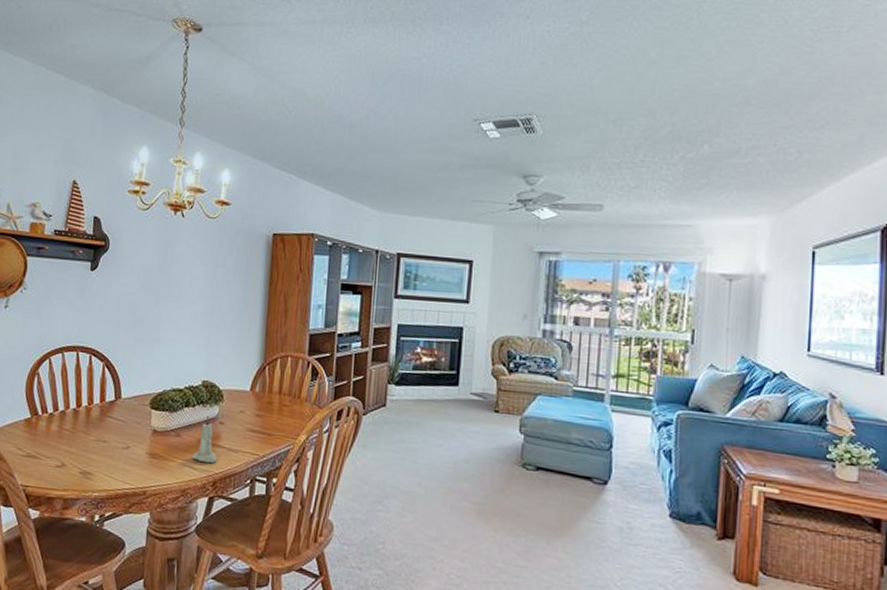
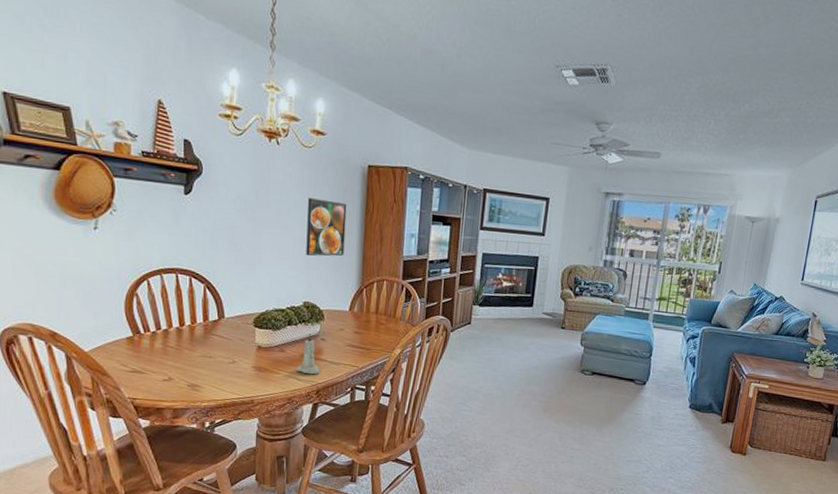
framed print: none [206,270,251,331] -> present [306,198,347,257]

